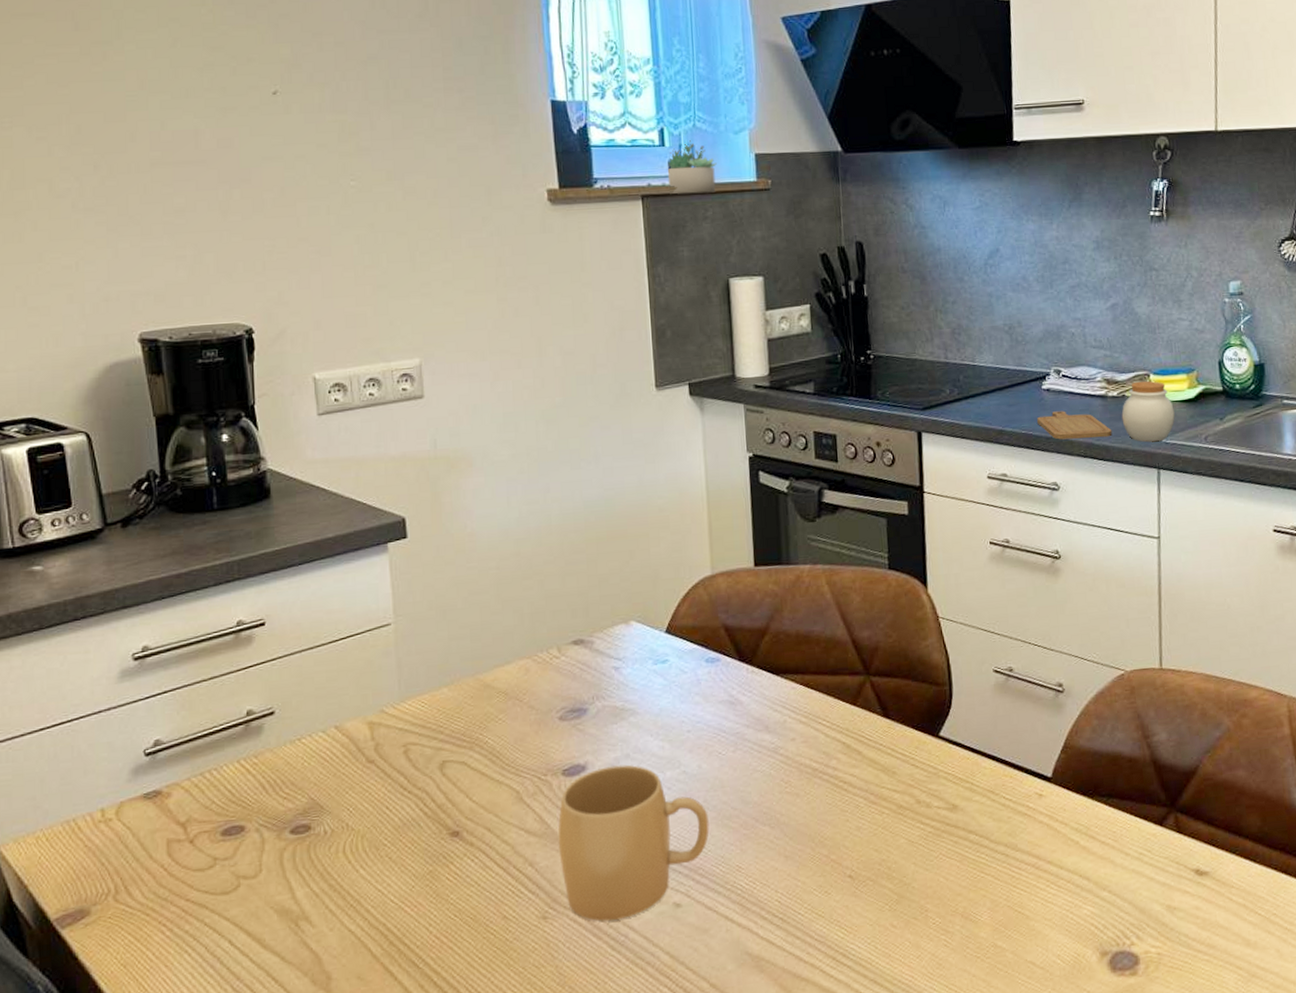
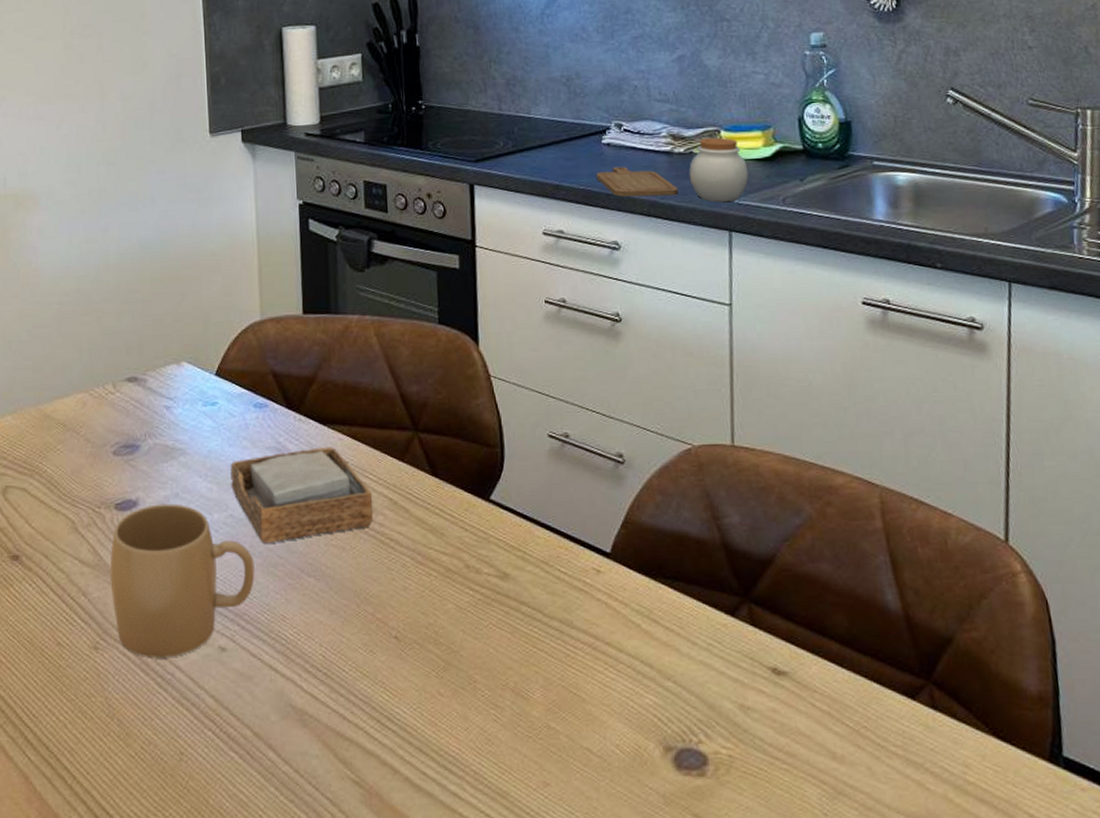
napkin holder: none [682,696,827,797] -> present [230,447,374,544]

